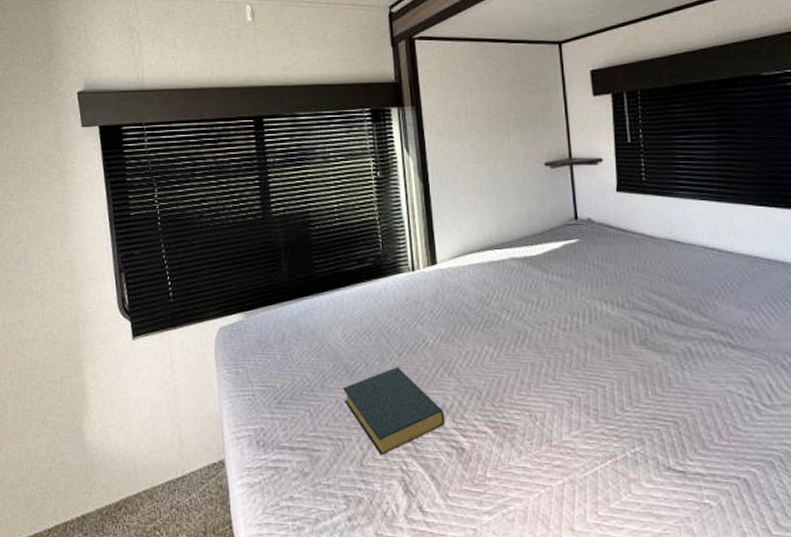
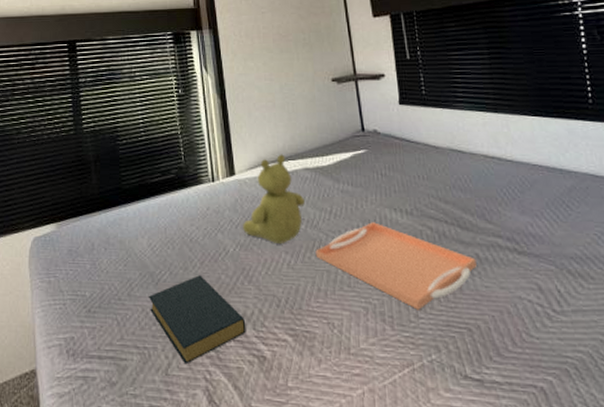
stuffed bear: none [444,243,510,337] -> present [243,154,305,245]
serving tray: none [520,314,688,403] -> present [315,222,477,310]

